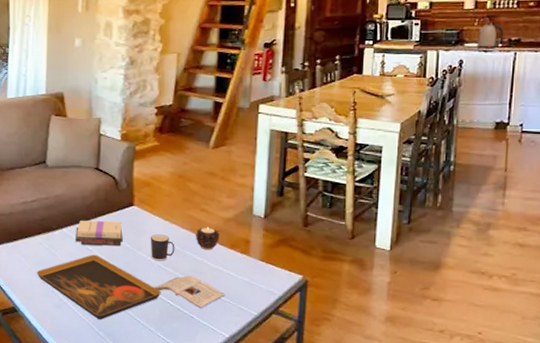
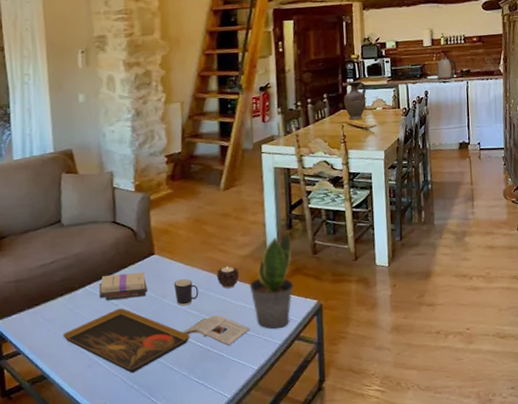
potted plant: none [229,198,280,299] -> present [249,230,294,330]
vase: none [359,43,388,86] -> present [344,81,367,120]

